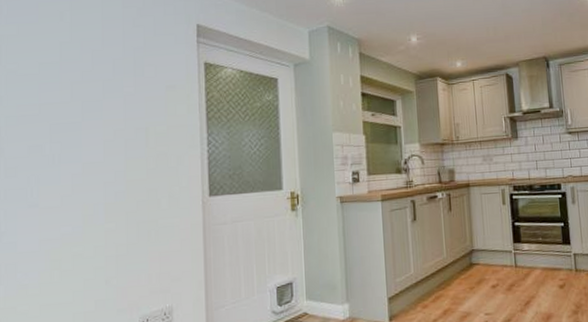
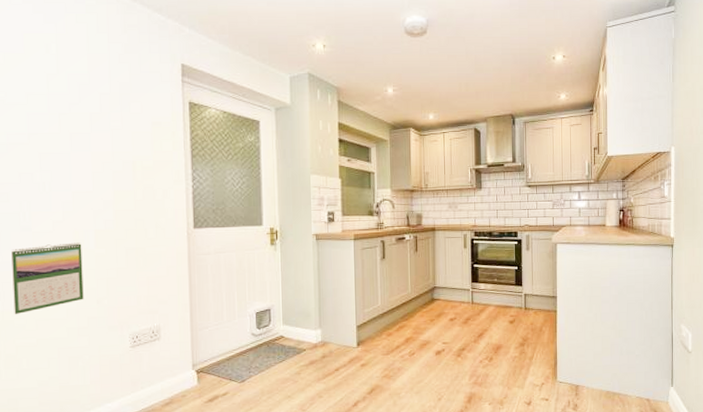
calendar: none [17,217,91,301] -> present [11,242,84,315]

